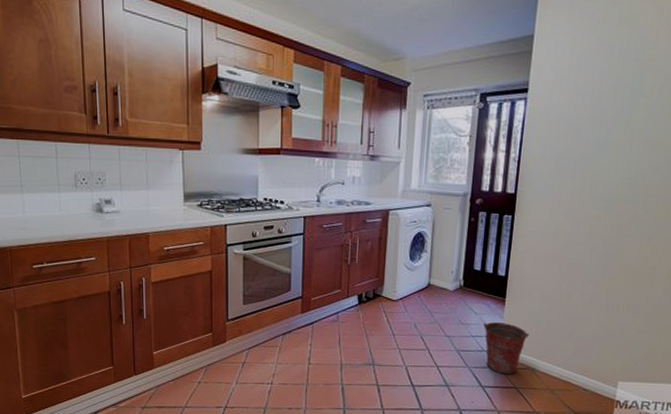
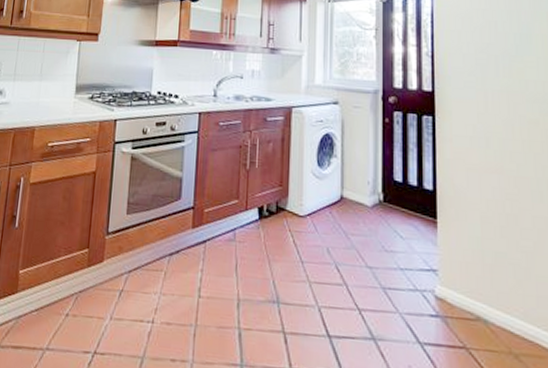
bucket: present [483,322,530,375] -> none [413,250,474,328]

